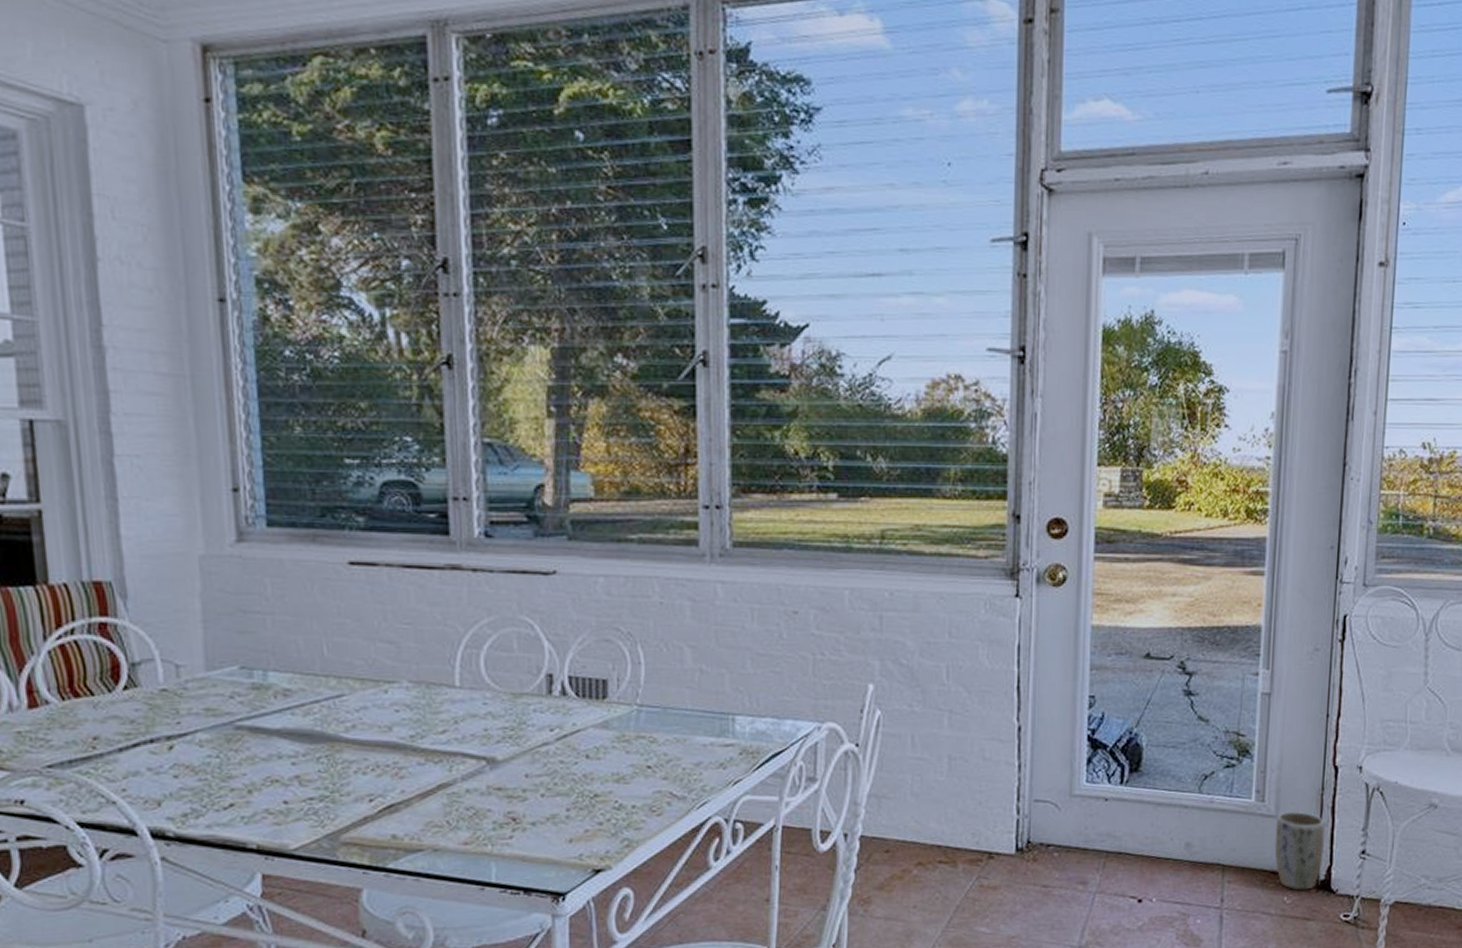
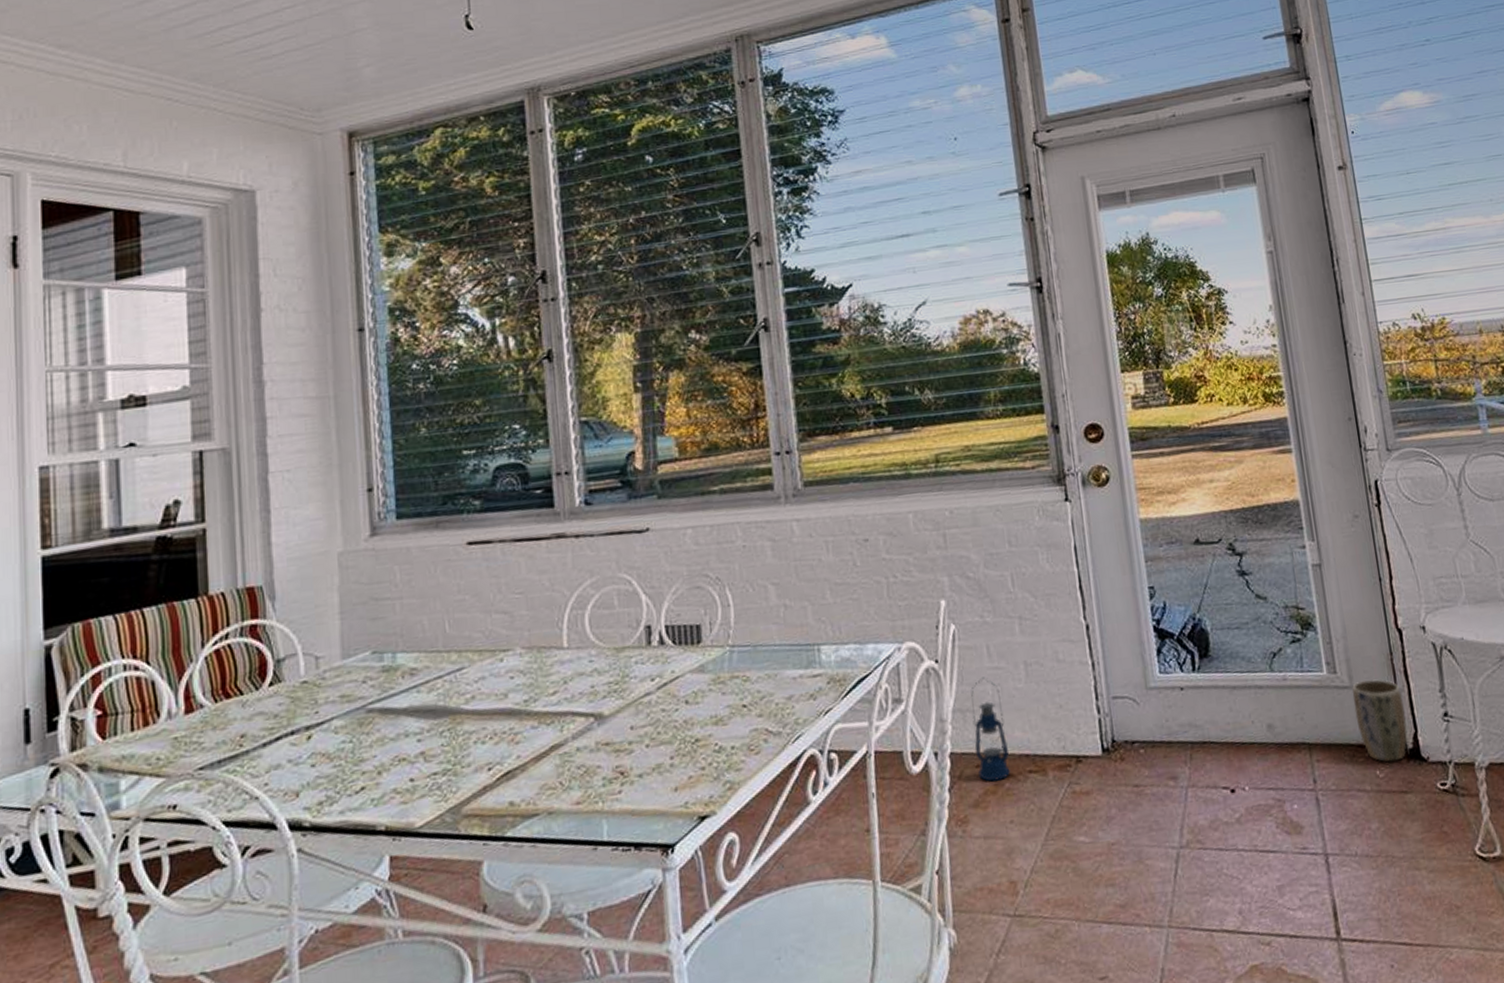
lantern: none [886,766,920,867] -> present [971,677,1011,782]

